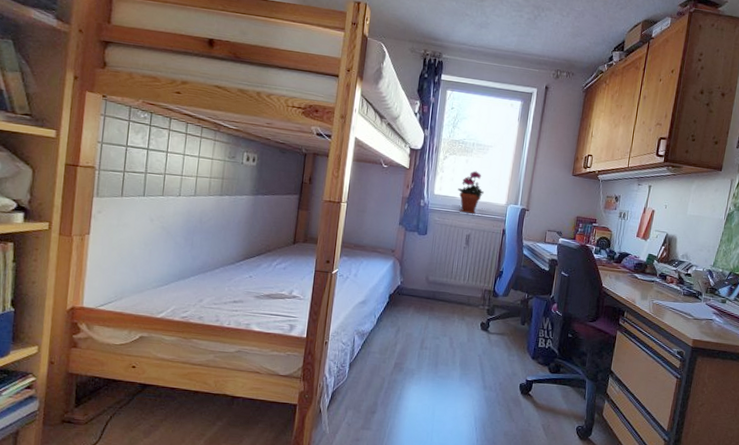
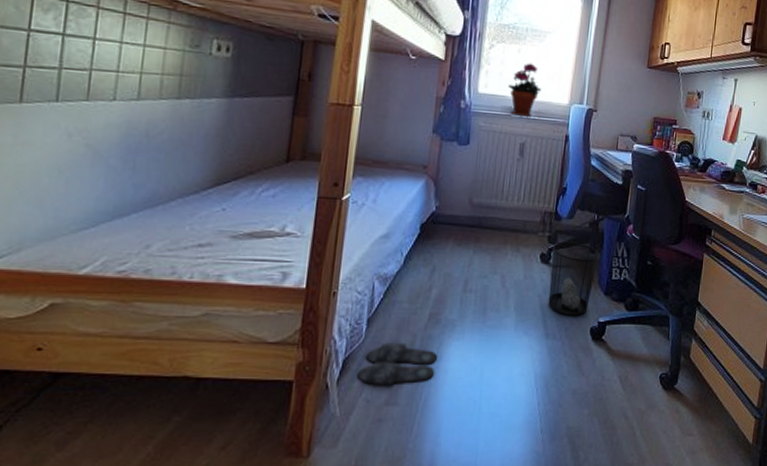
slippers: none [341,381,400,415] -> present [357,341,437,386]
waste bin: none [486,314,529,374] -> present [548,241,600,316]

